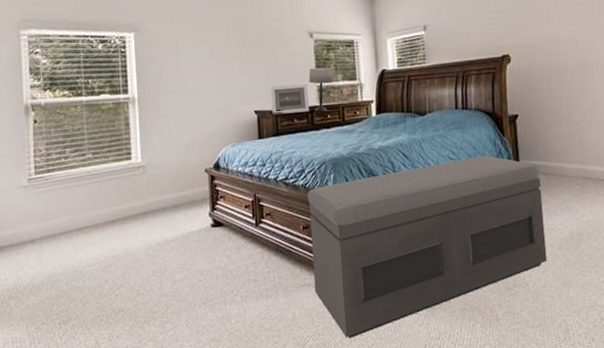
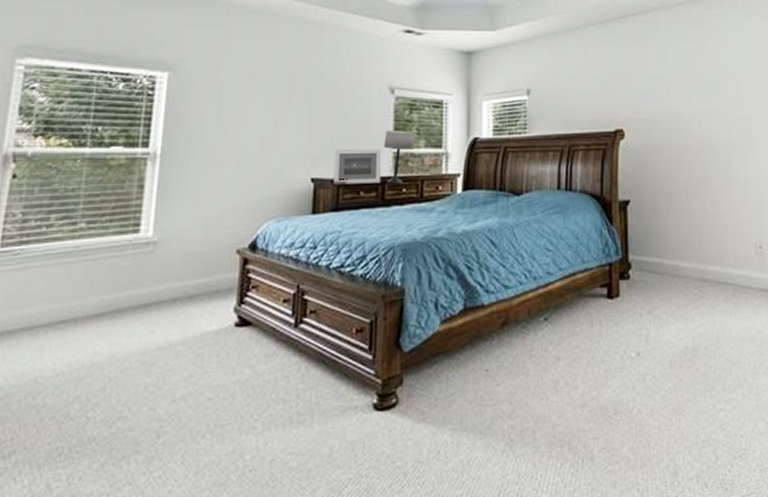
storage bench: present [307,155,547,338] -> none [363,248,656,482]

